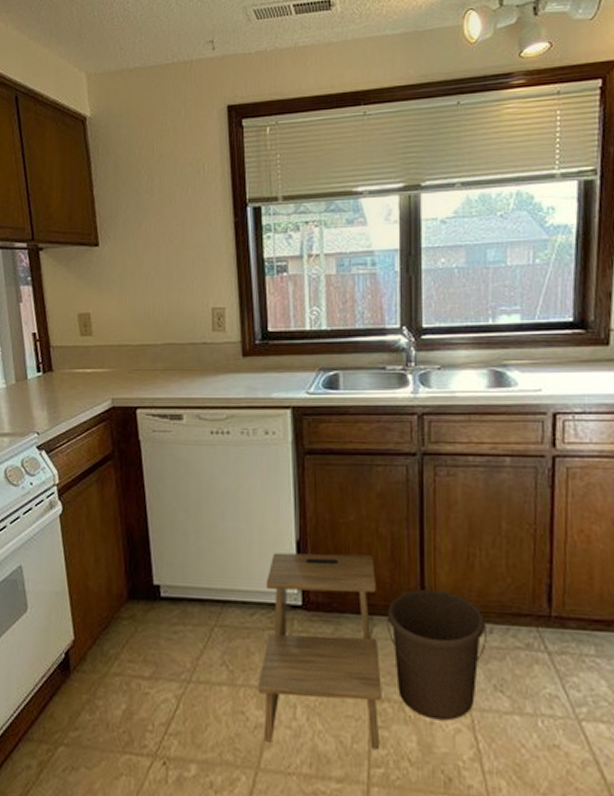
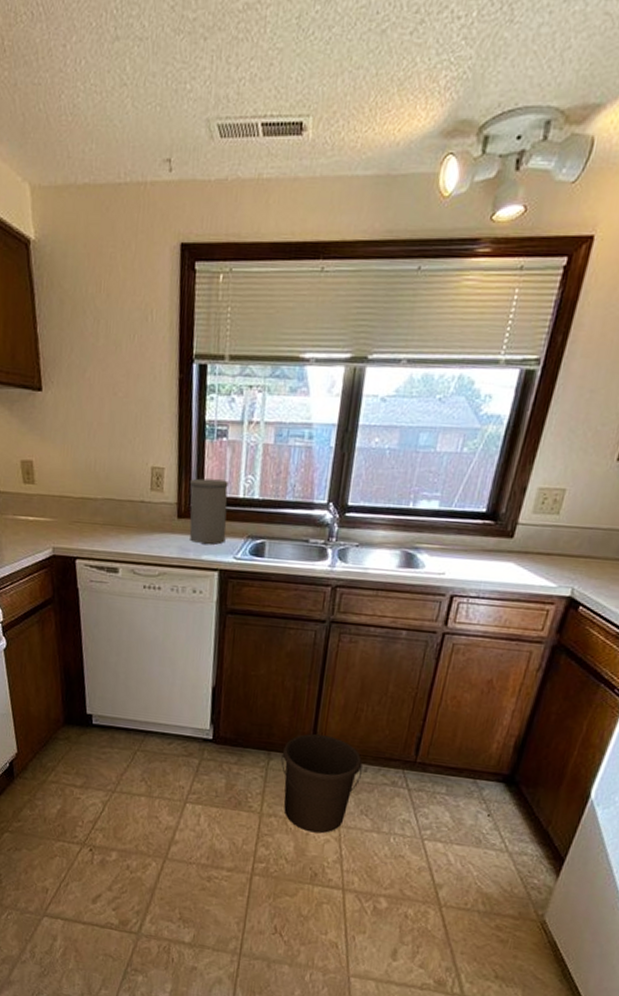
canister: none [252,314,296,380] -> present [189,478,228,545]
step stool: present [257,552,382,750] -> none [170,695,277,851]

